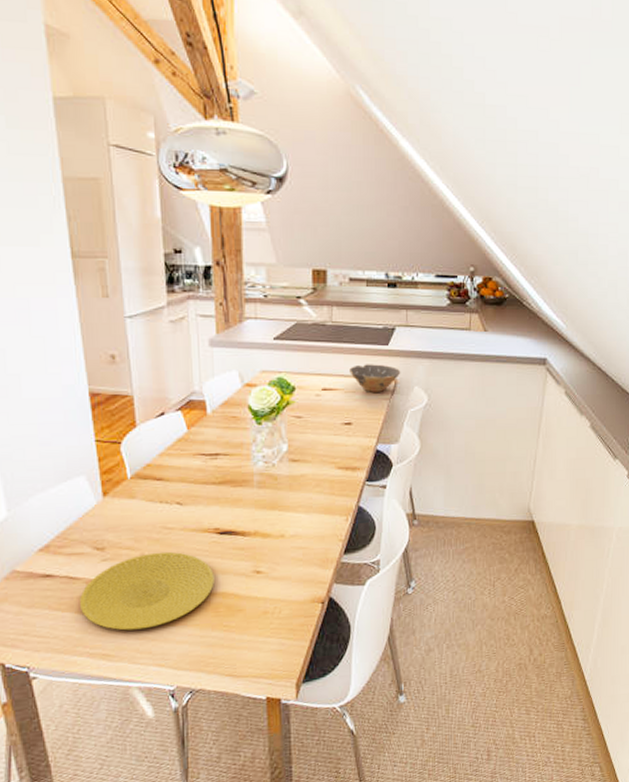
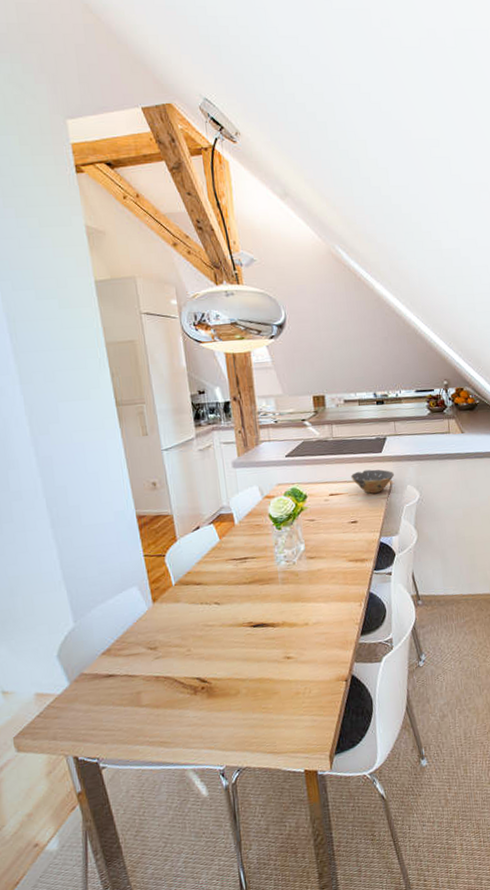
plate: present [80,551,214,631] -> none [138,646,252,719]

